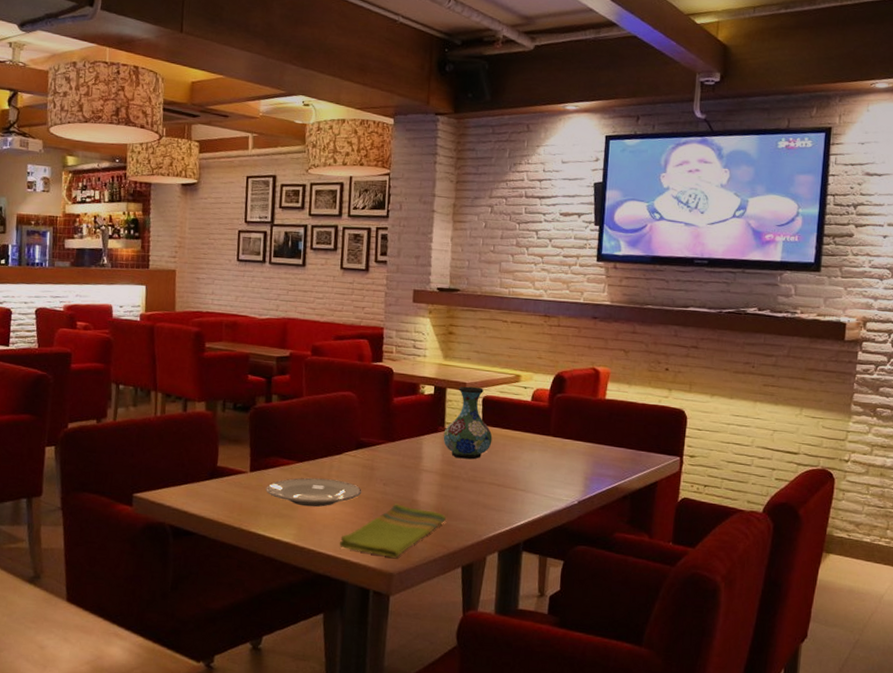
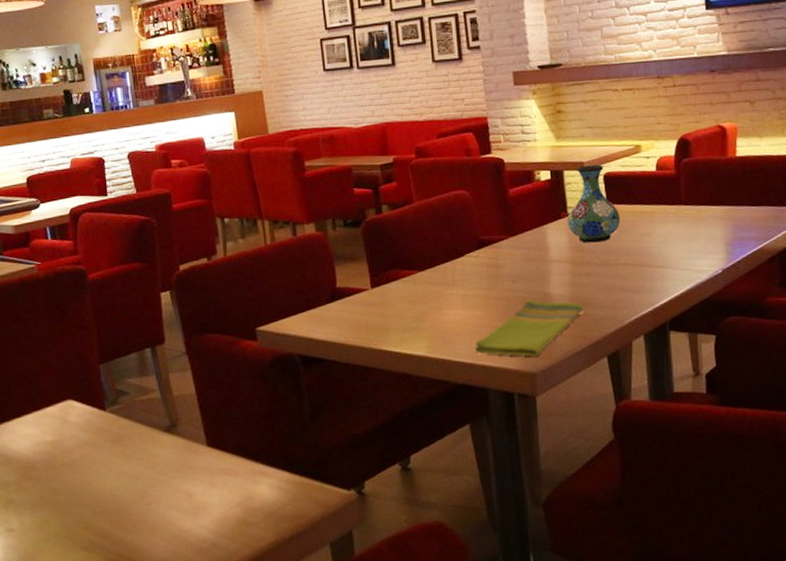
plate: present [266,477,362,507] -> none [390,283,491,316]

